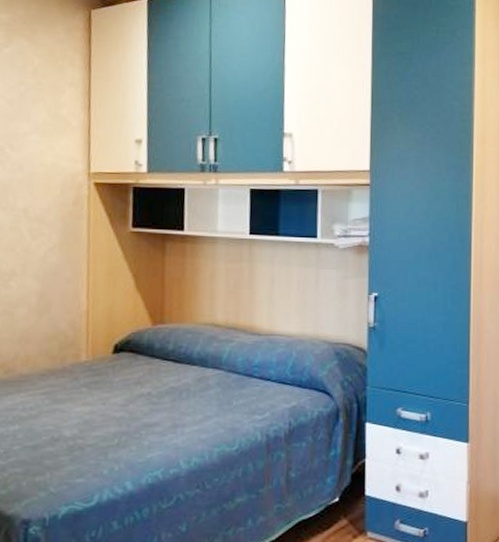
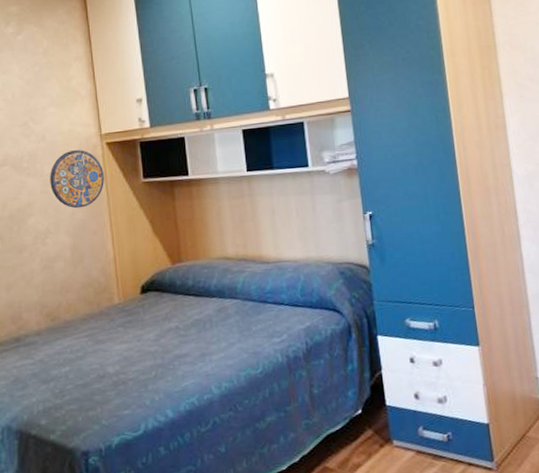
manhole cover: none [22,186,87,252] -> present [50,150,104,209]

